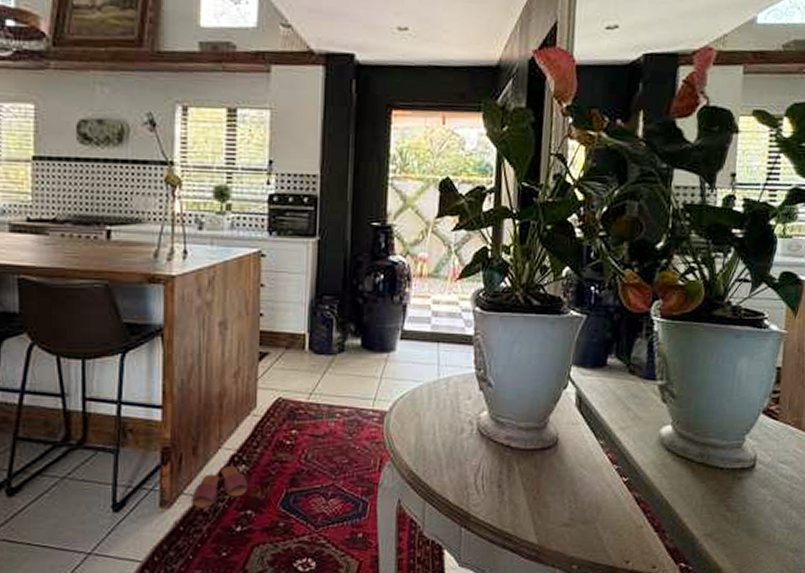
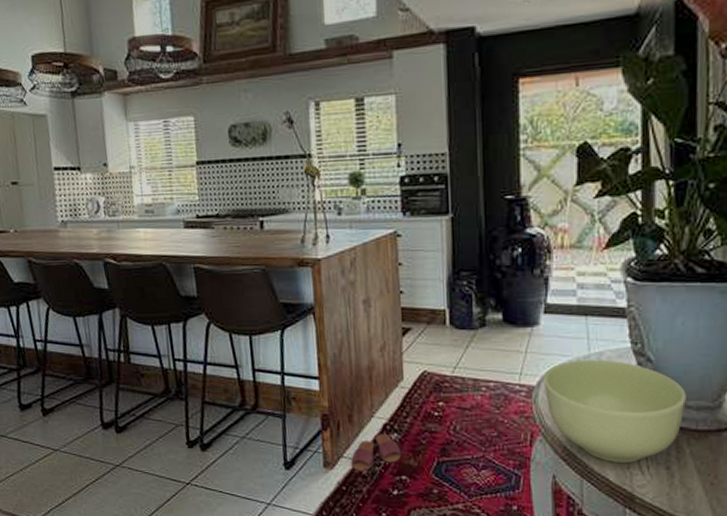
bowl: none [395,384,519,483] -> present [543,359,686,463]

